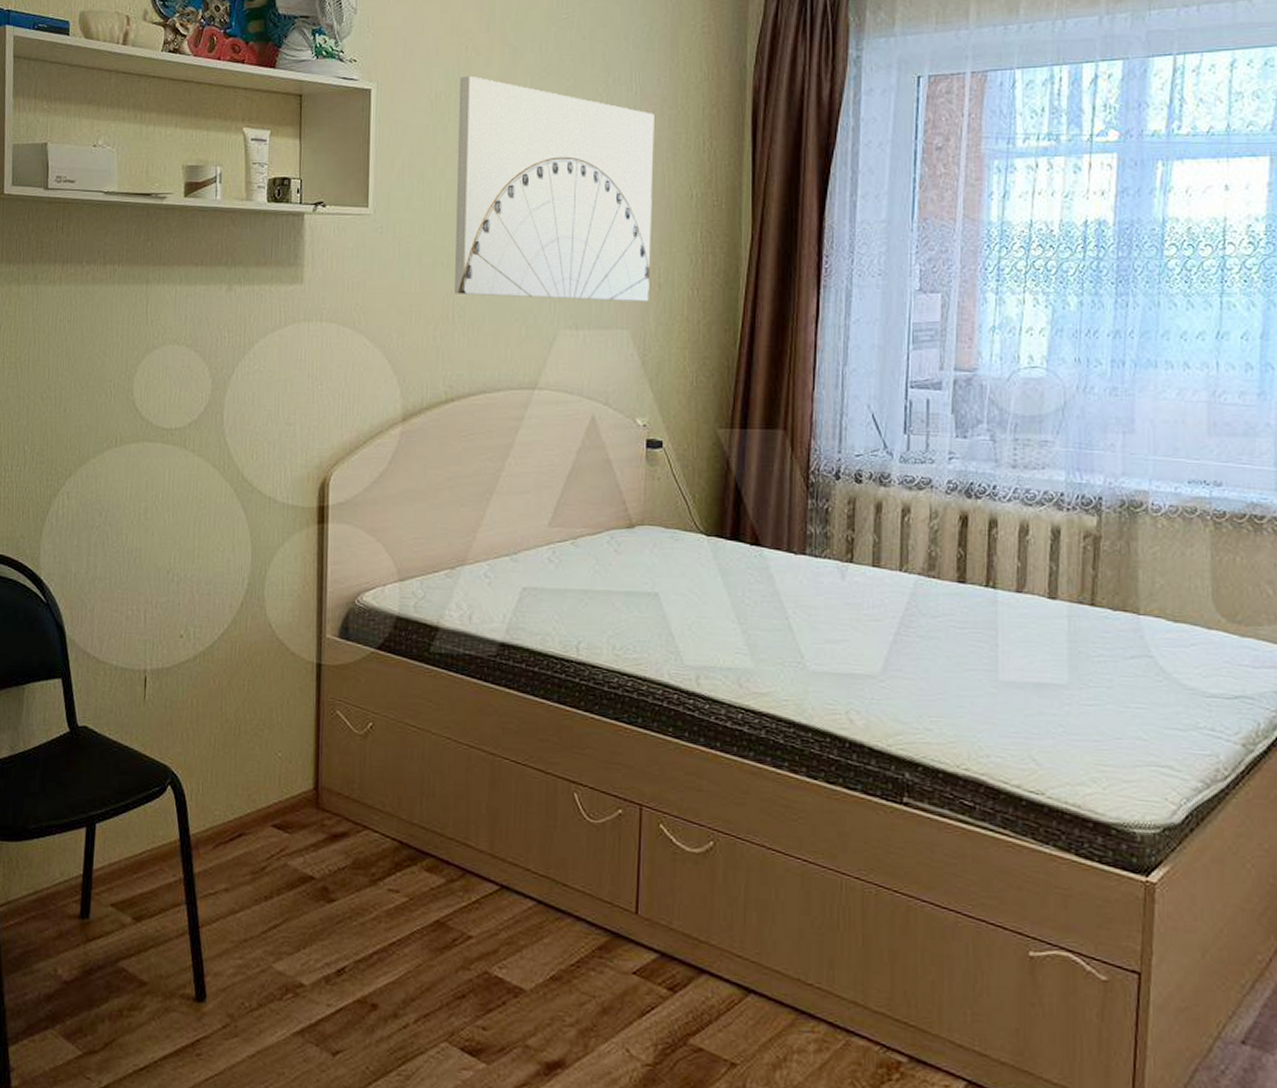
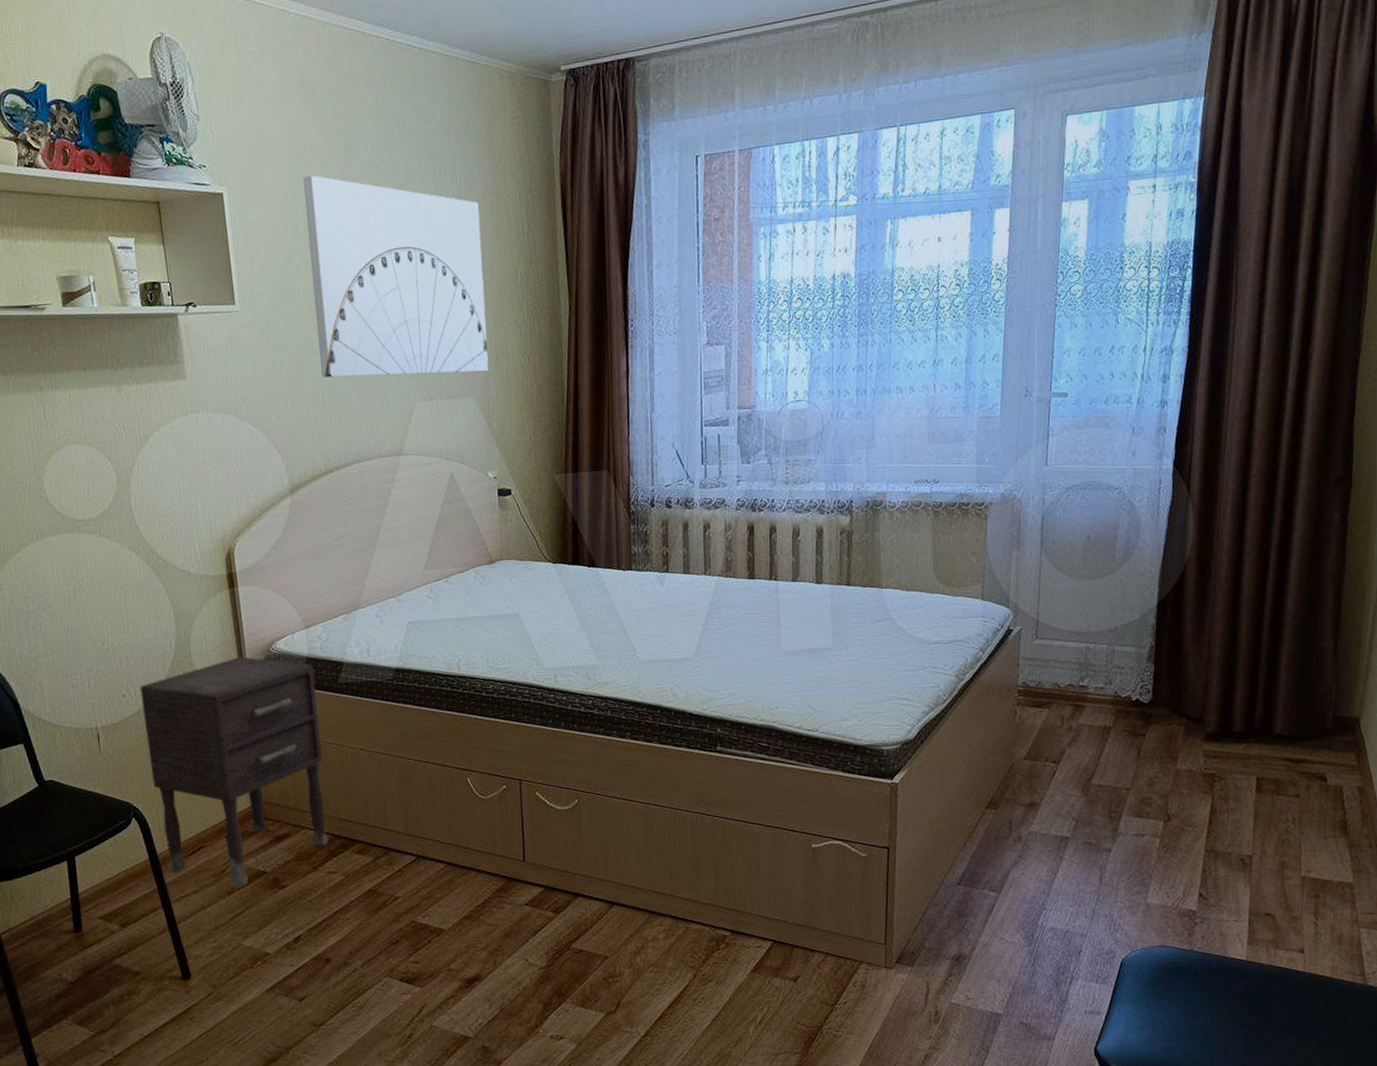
nightstand: none [198,606,403,893] -> present [140,656,329,887]

